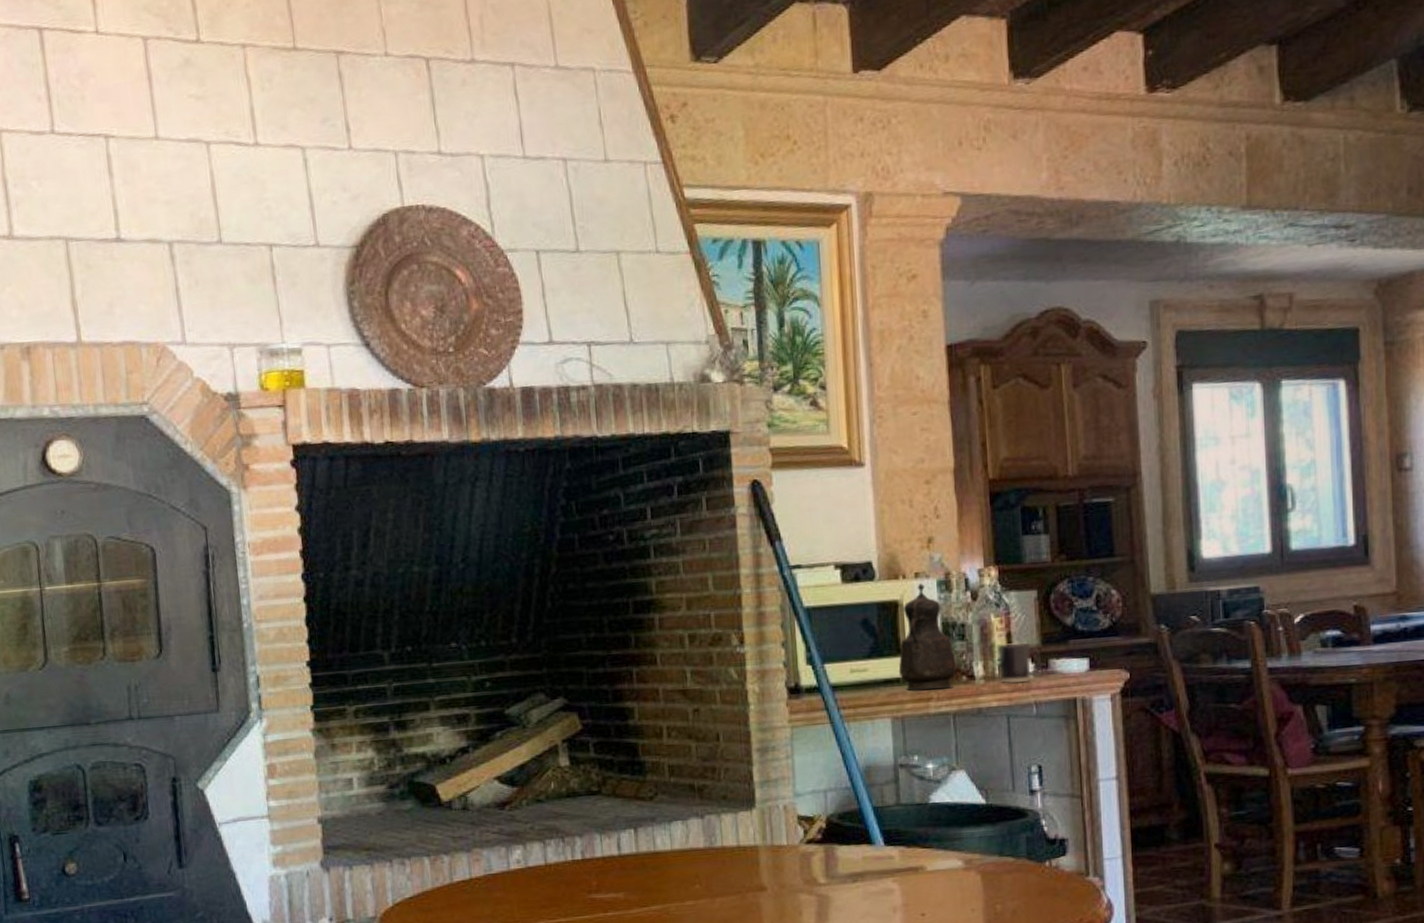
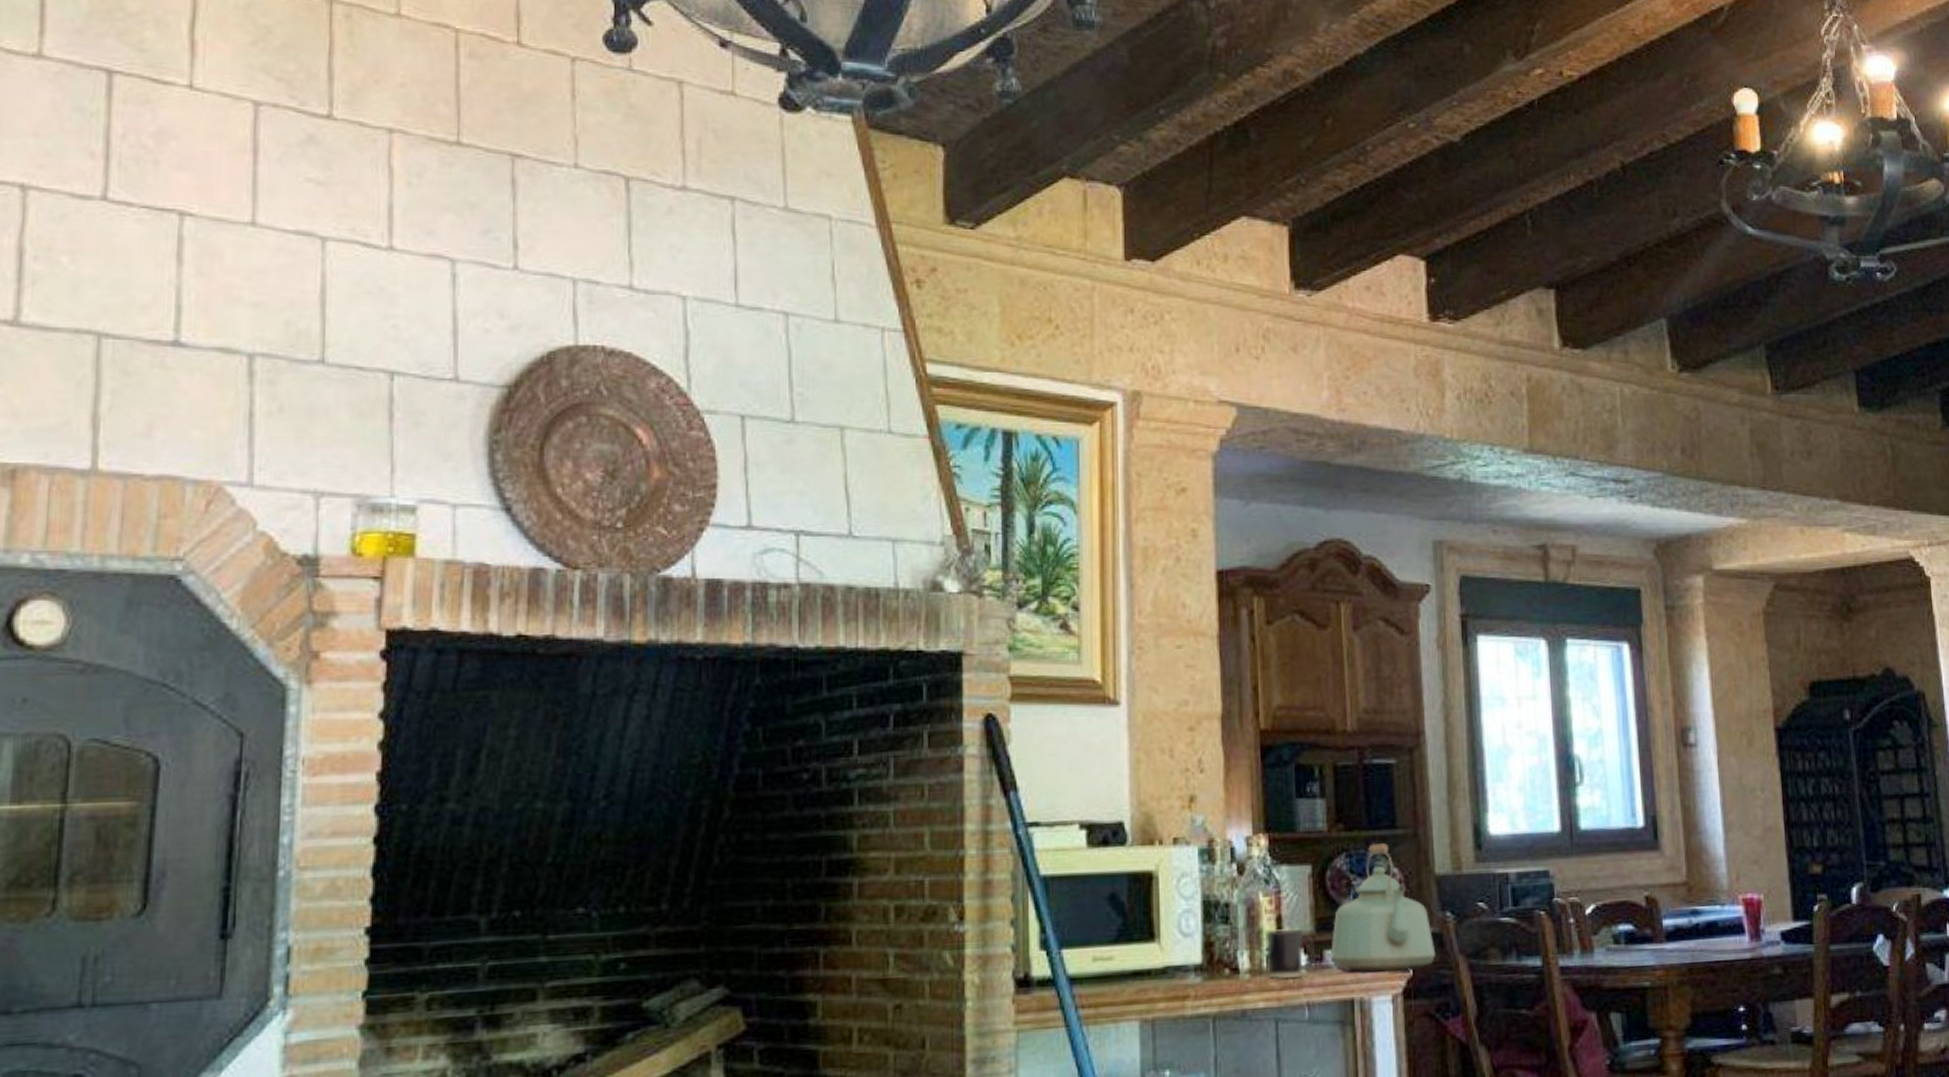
coffeepot: present [898,583,957,691] -> none [1150,851,1218,987]
kettle: none [1055,569,1152,677] -> present [1331,843,1436,972]

